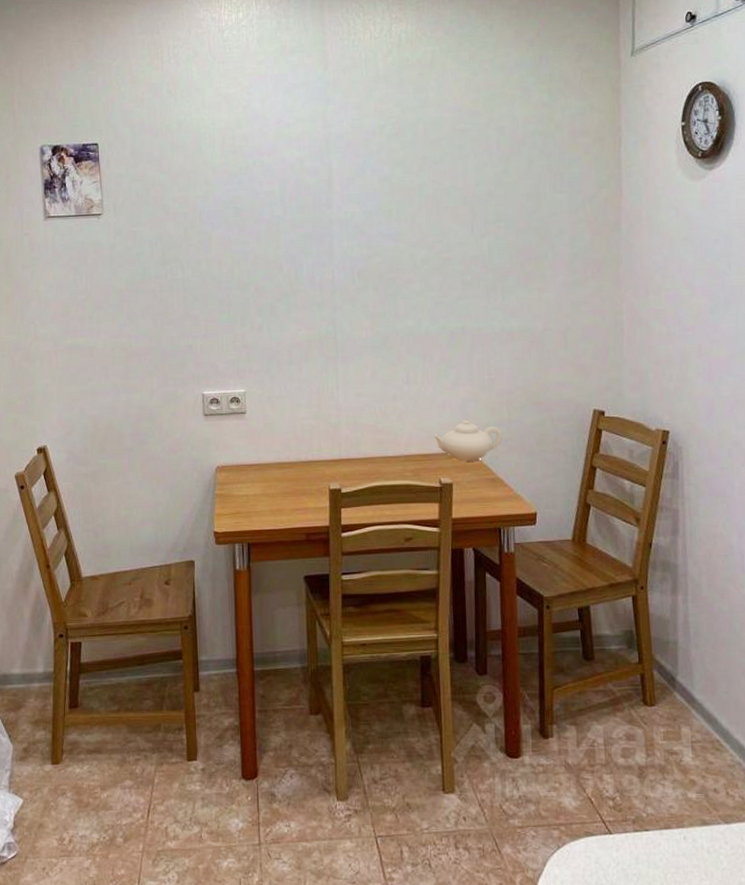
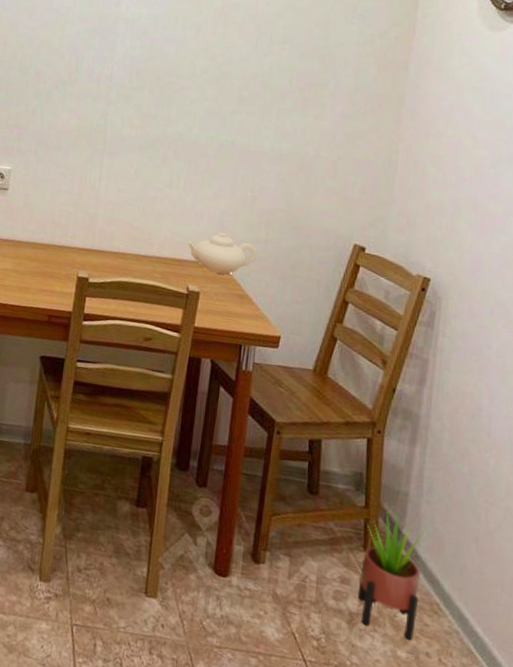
potted plant: none [642,660,701,781] -> present [357,510,426,641]

